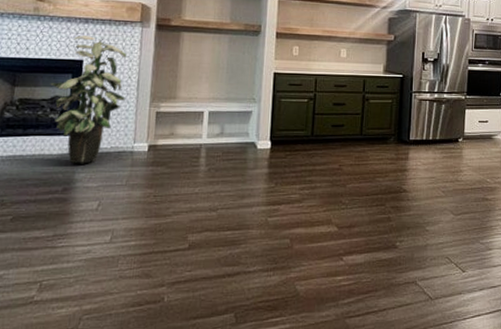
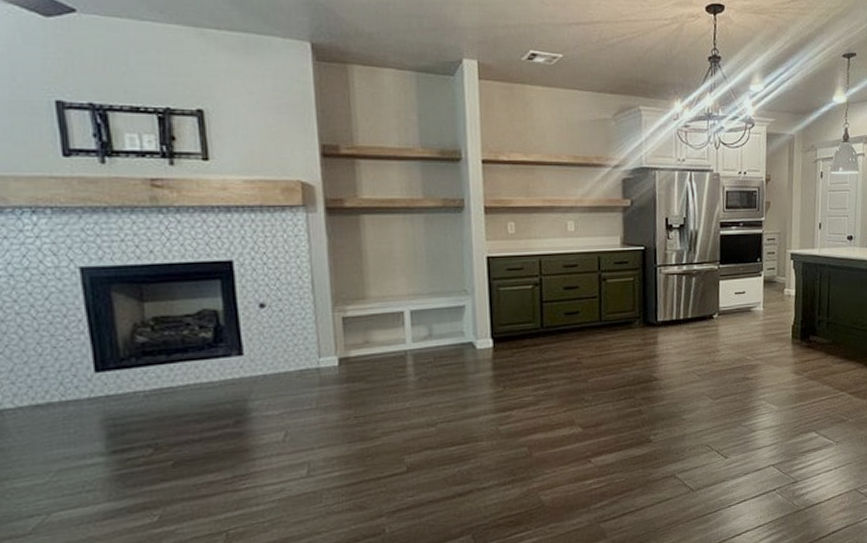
indoor plant: present [50,35,127,164] -> none [192,229,300,390]

